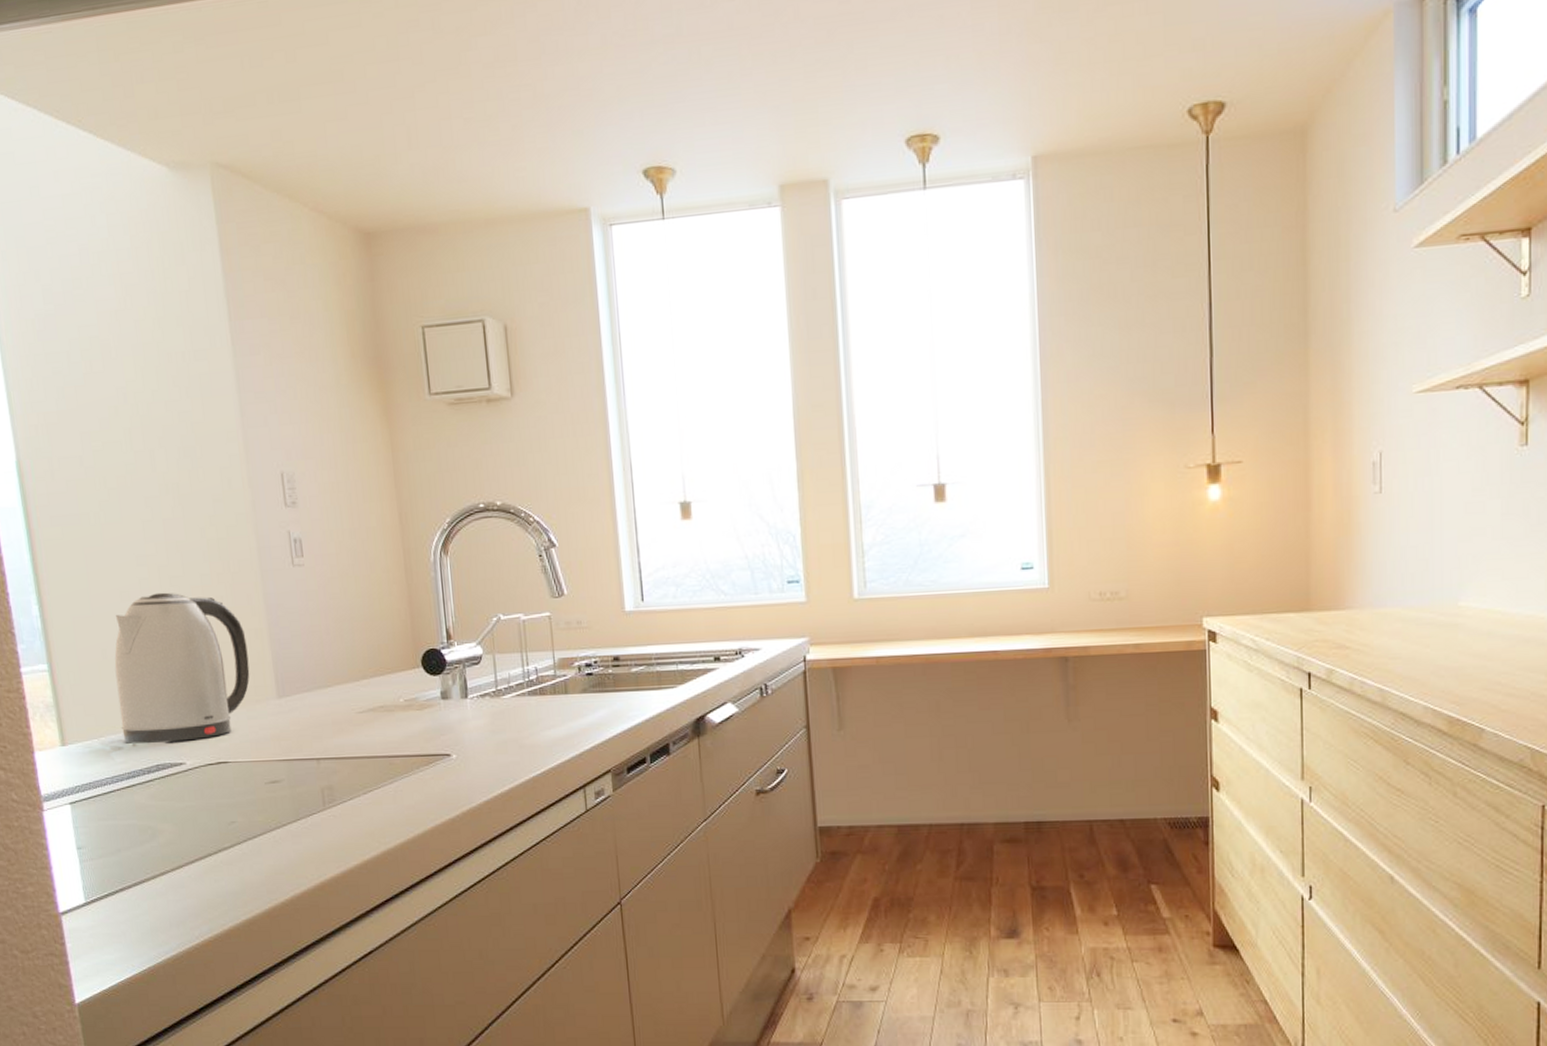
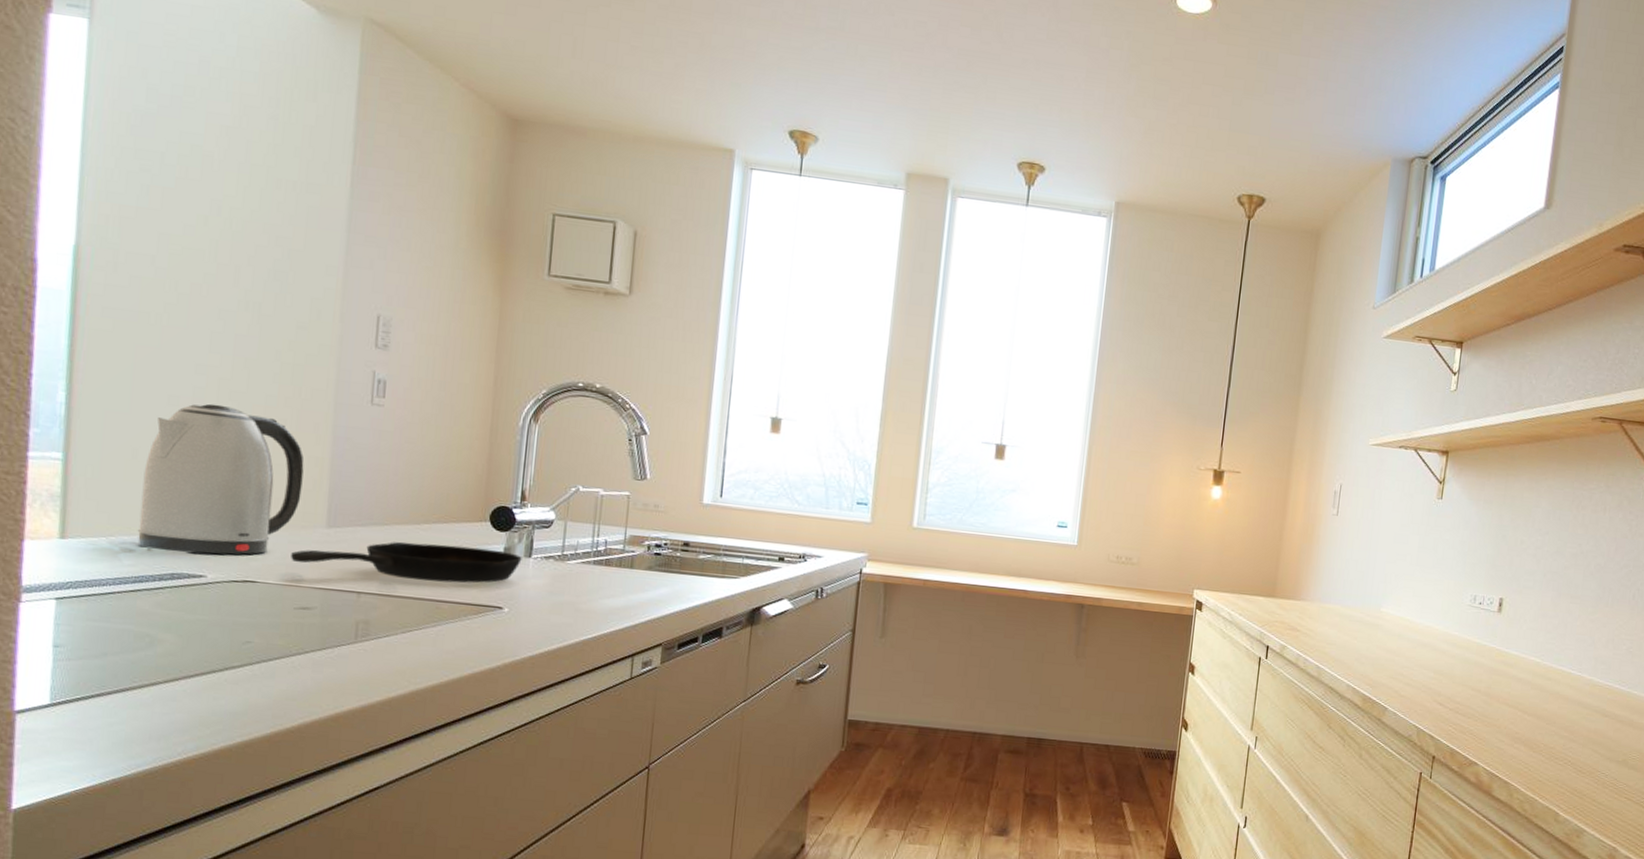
frying pan: none [252,695,460,739] -> present [291,541,522,584]

